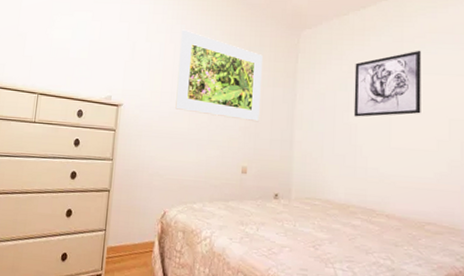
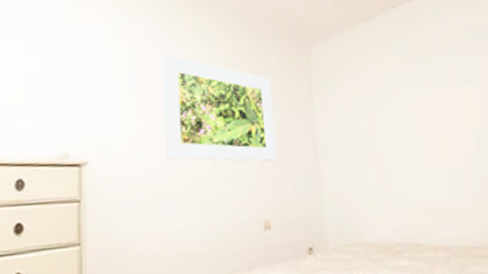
wall art: present [353,50,422,117] -> none [374,59,447,140]

